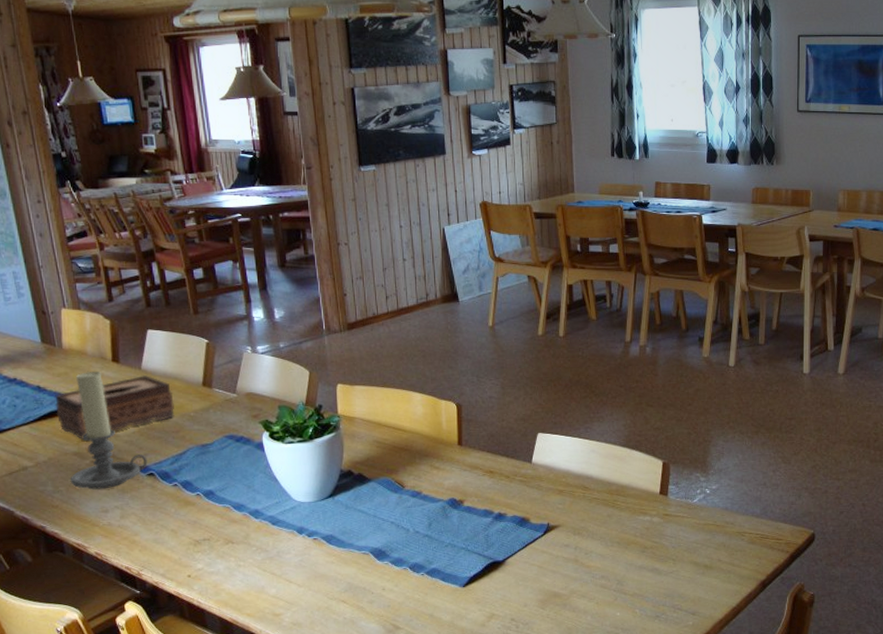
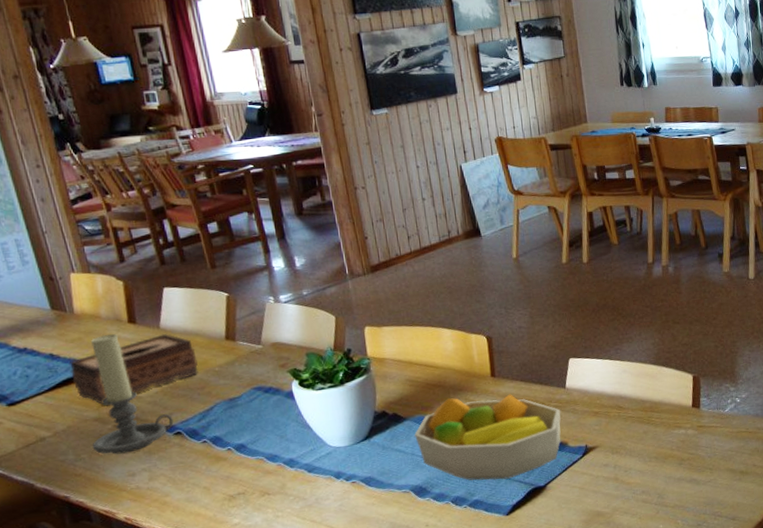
fruit bowl: none [378,463,525,550] -> present [414,394,561,481]

